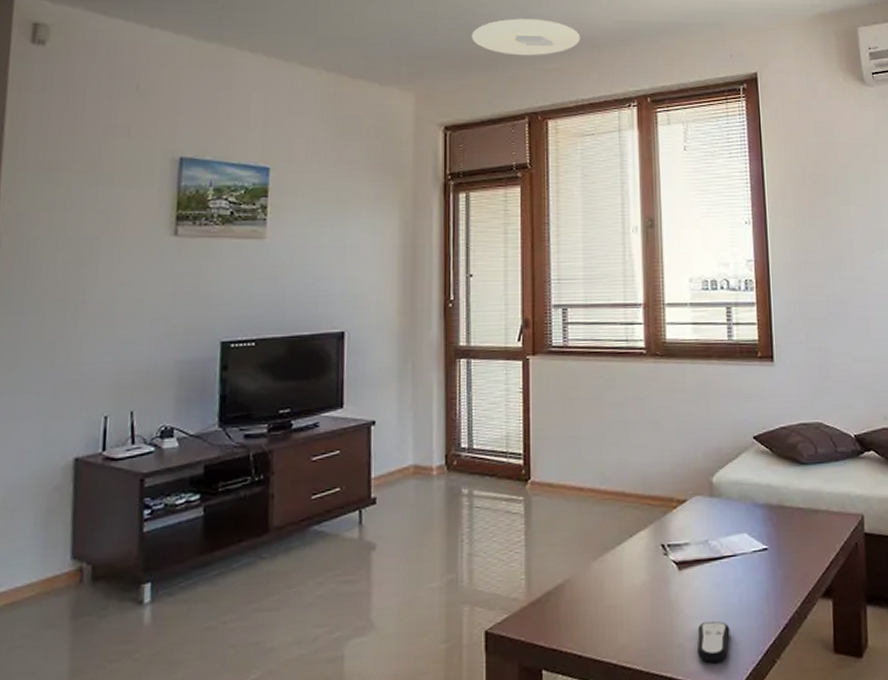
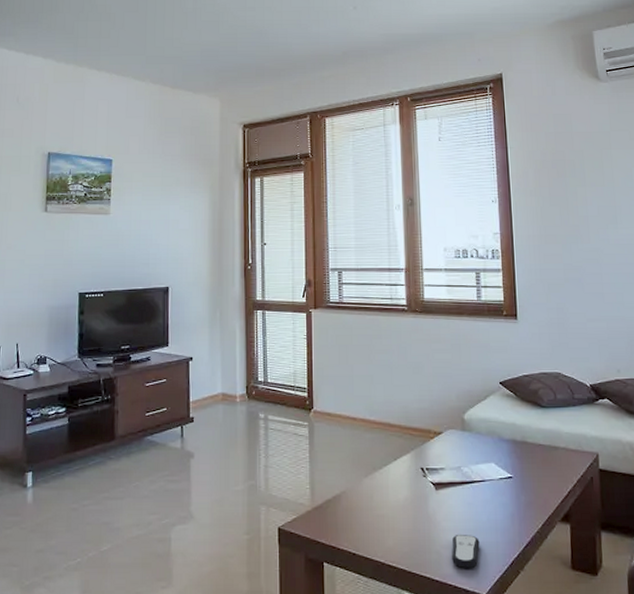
ceiling light: present [471,18,581,56] -> none [264,35,352,66]

